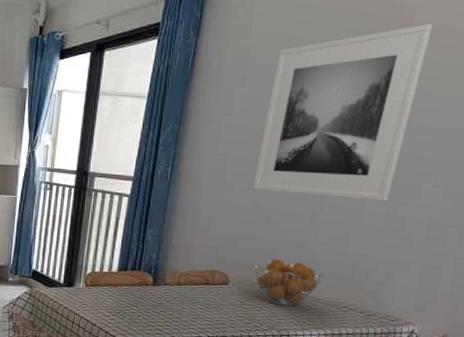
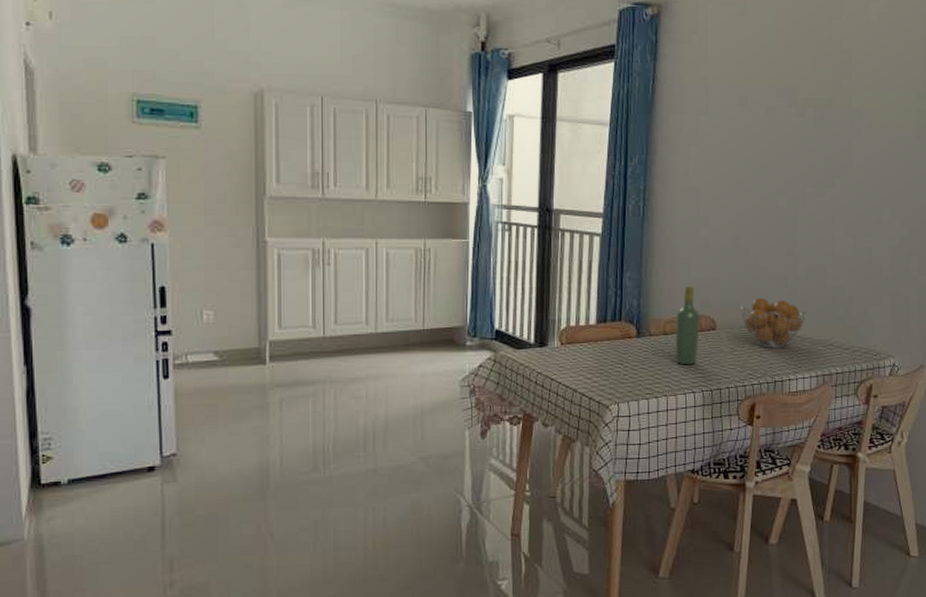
wine bottle: none [186,244,214,313] -> present [675,286,701,365]
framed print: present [252,23,433,201] -> none [728,59,868,232]

